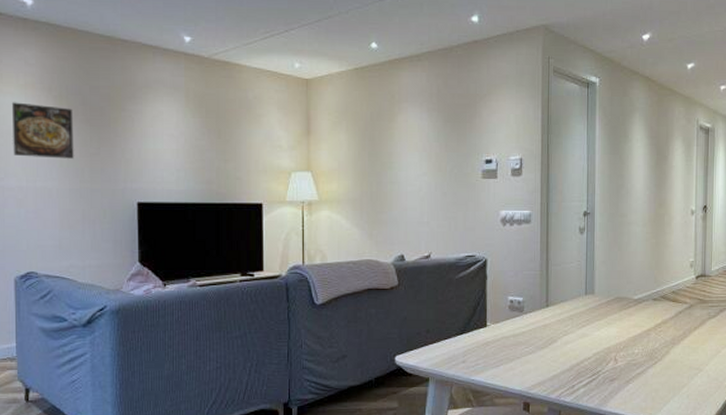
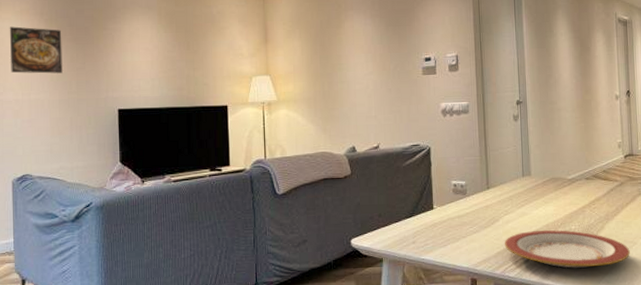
plate: none [561,353,695,395] -> present [504,230,630,268]

